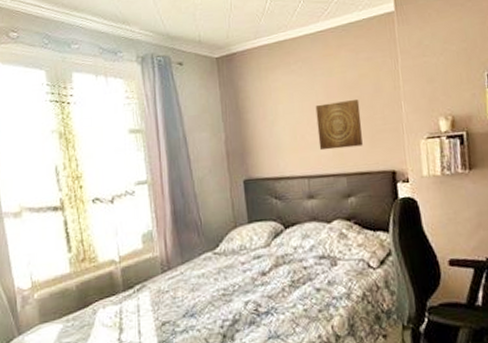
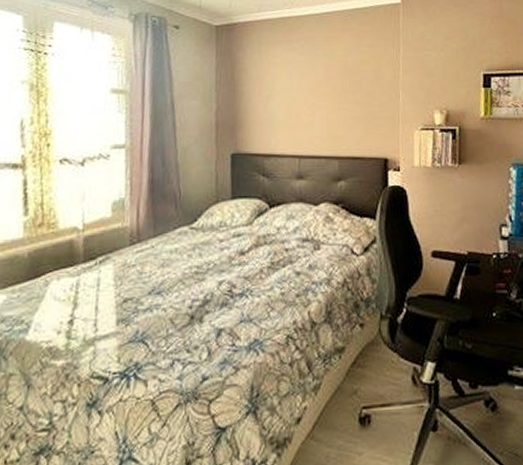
wall art: present [315,100,363,151] -> none [313,84,359,131]

